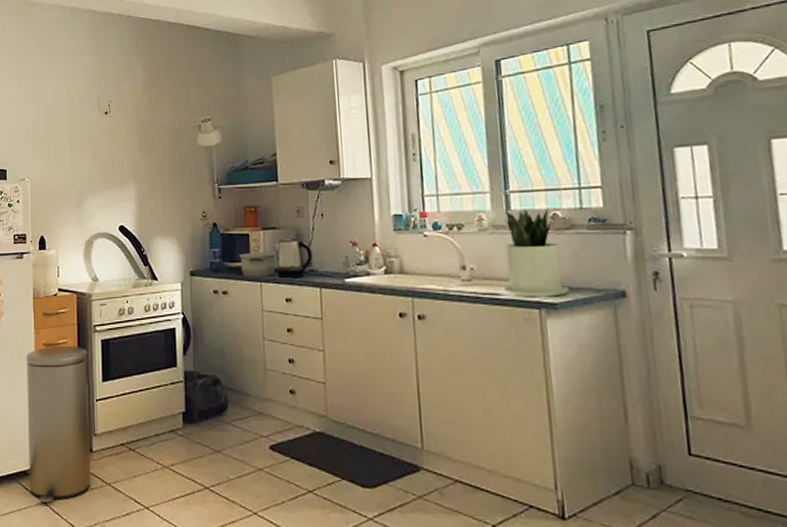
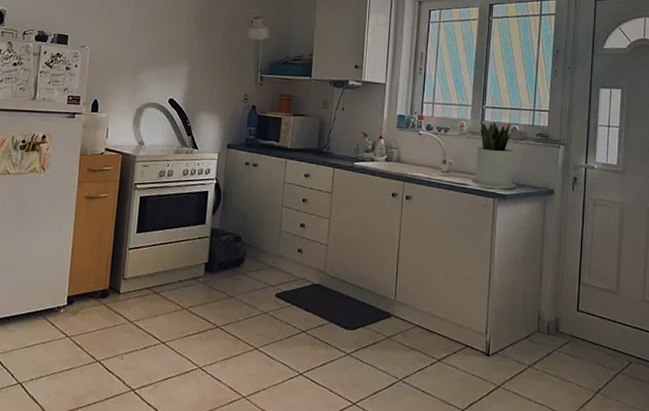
pedal bin: present [26,346,91,502] -> none [55,199,126,337]
cooking pot: present [239,252,277,278] -> none [271,133,302,156]
kettle: present [273,238,313,279] -> none [300,124,332,159]

